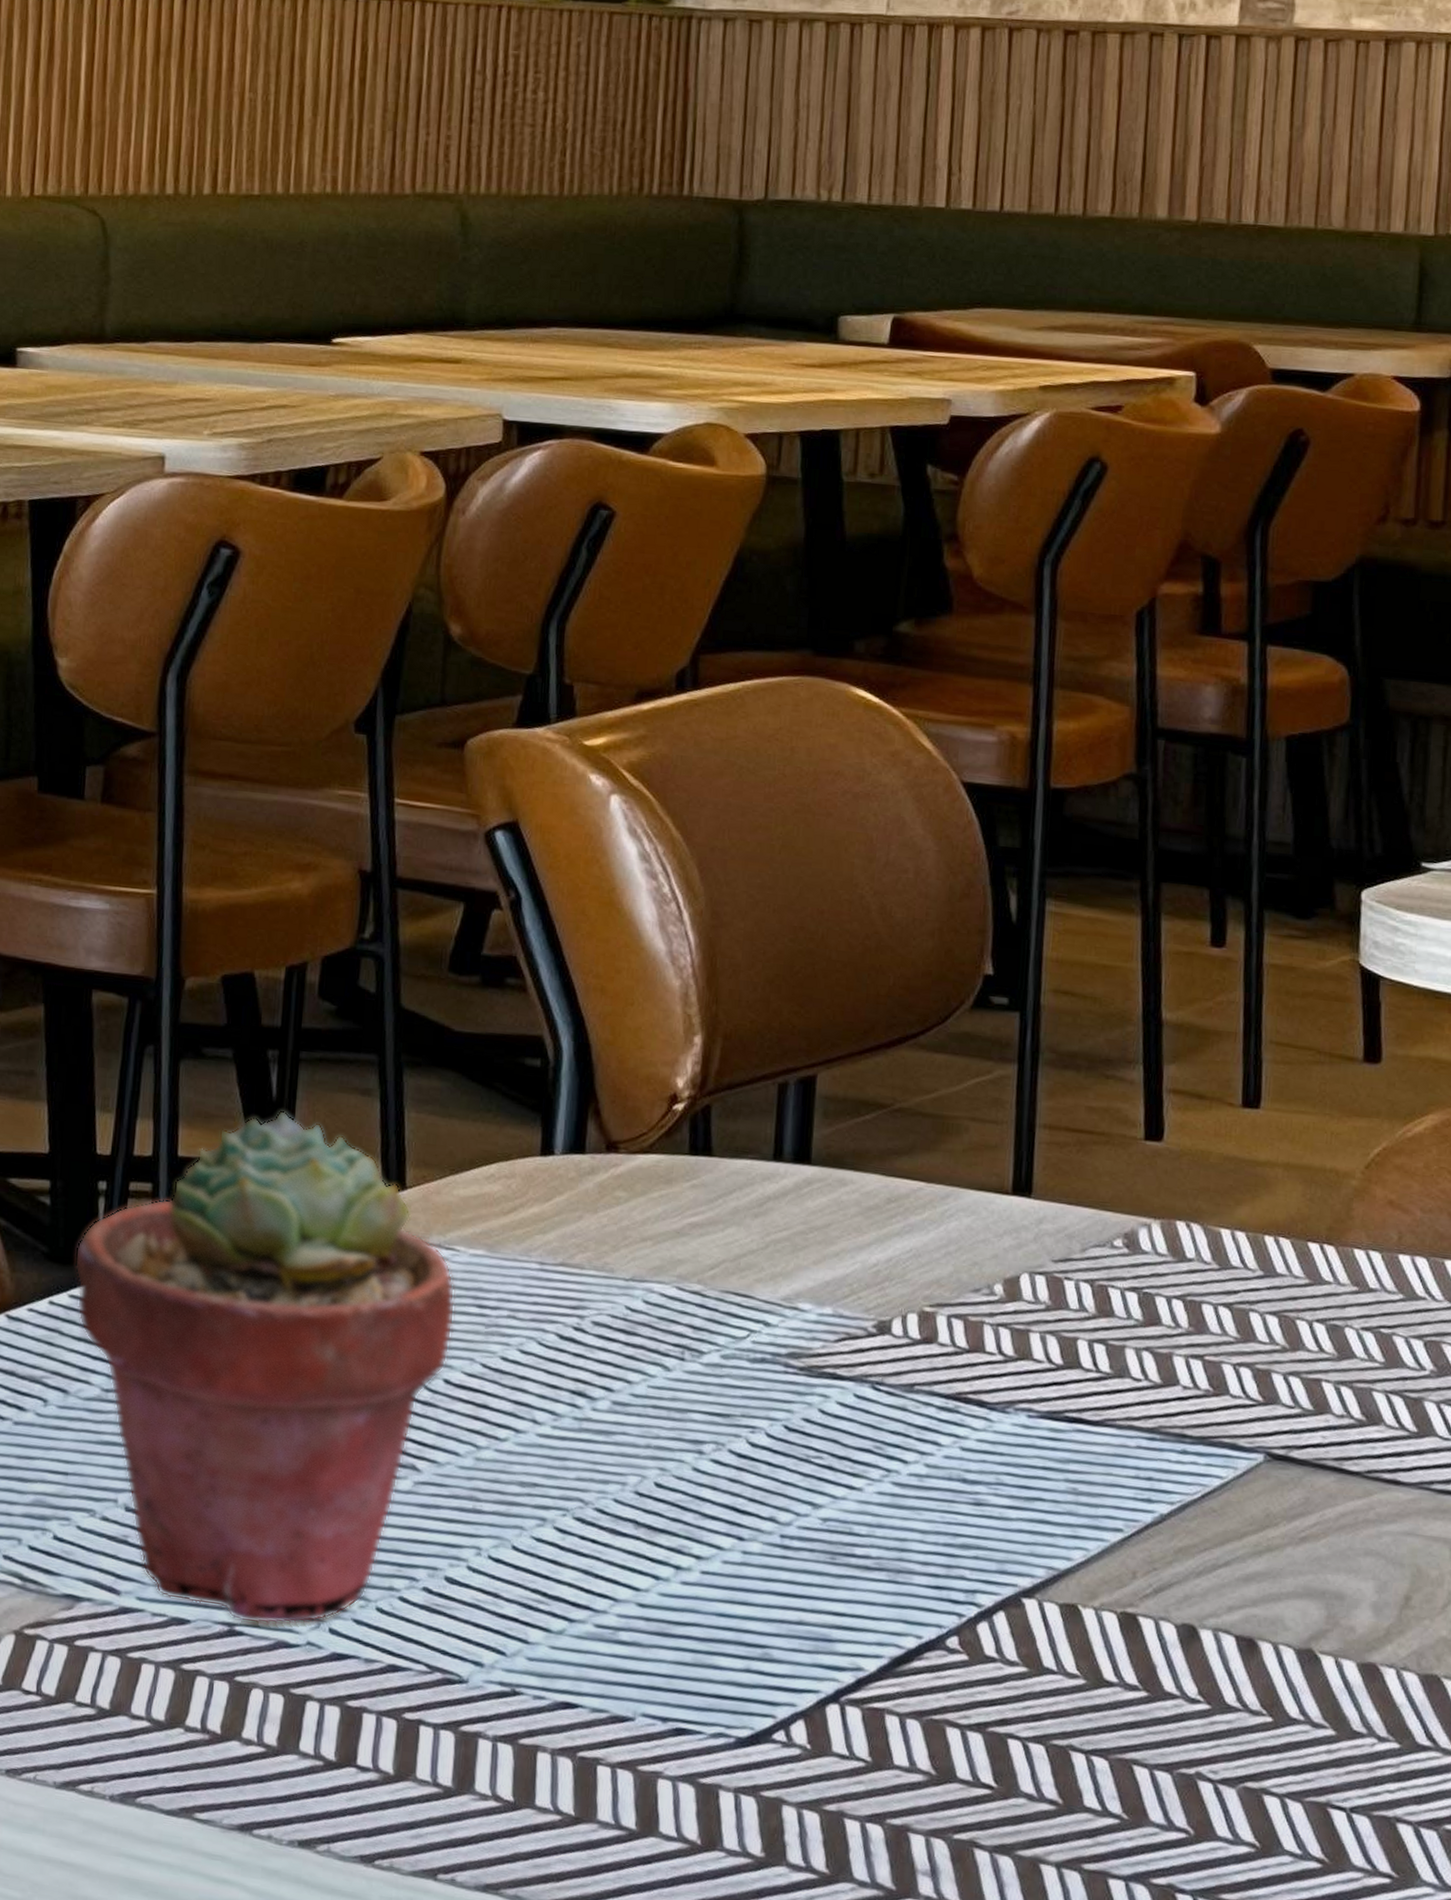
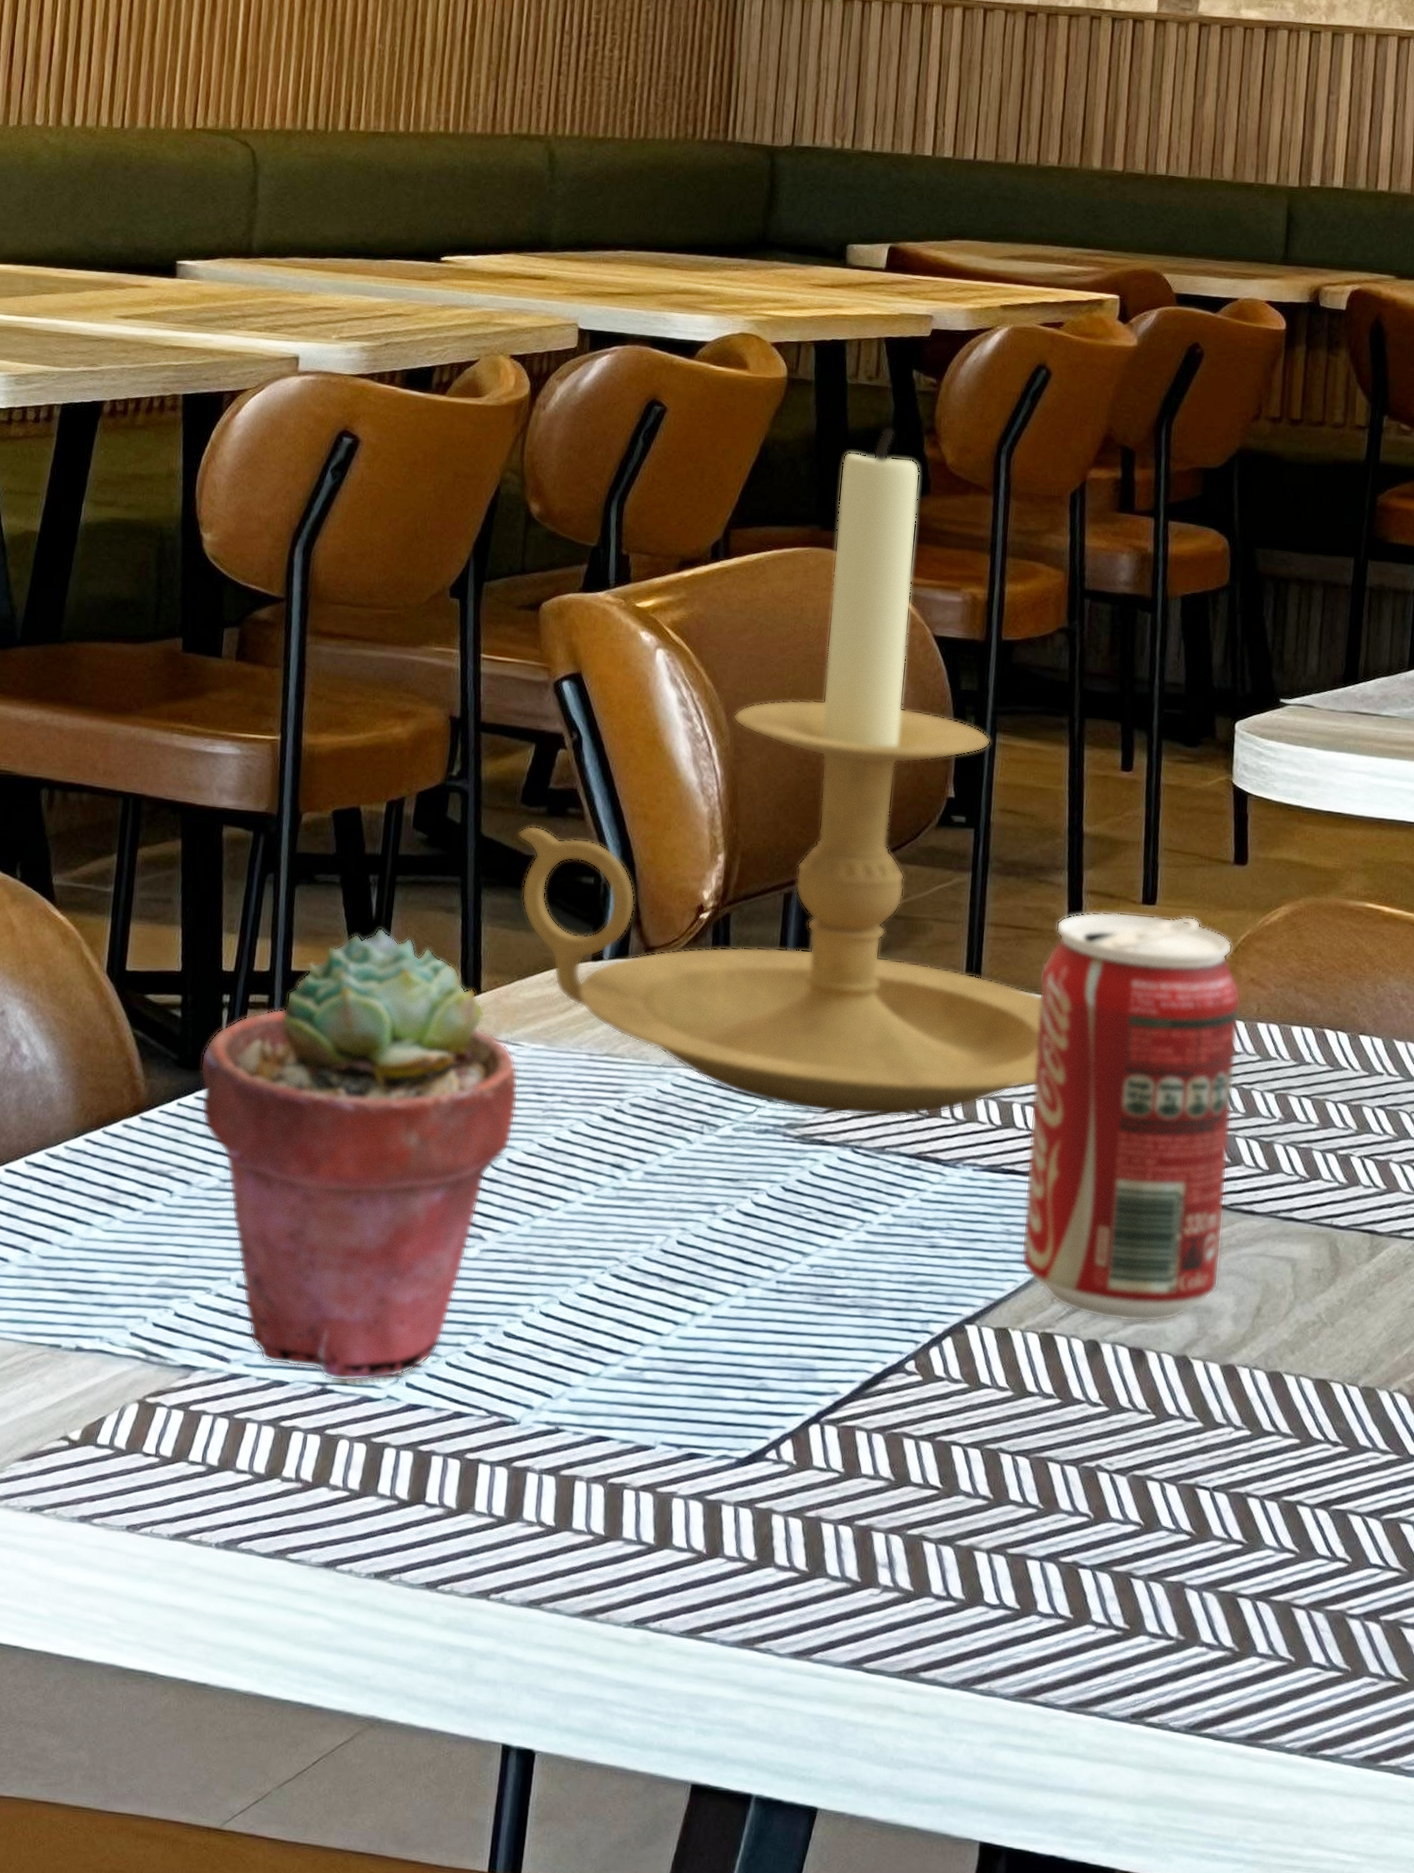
candle holder: none [445,533,1112,1351] -> present [517,427,1042,1118]
beverage can: none [1092,1115,1376,1608] -> present [1021,911,1241,1323]

